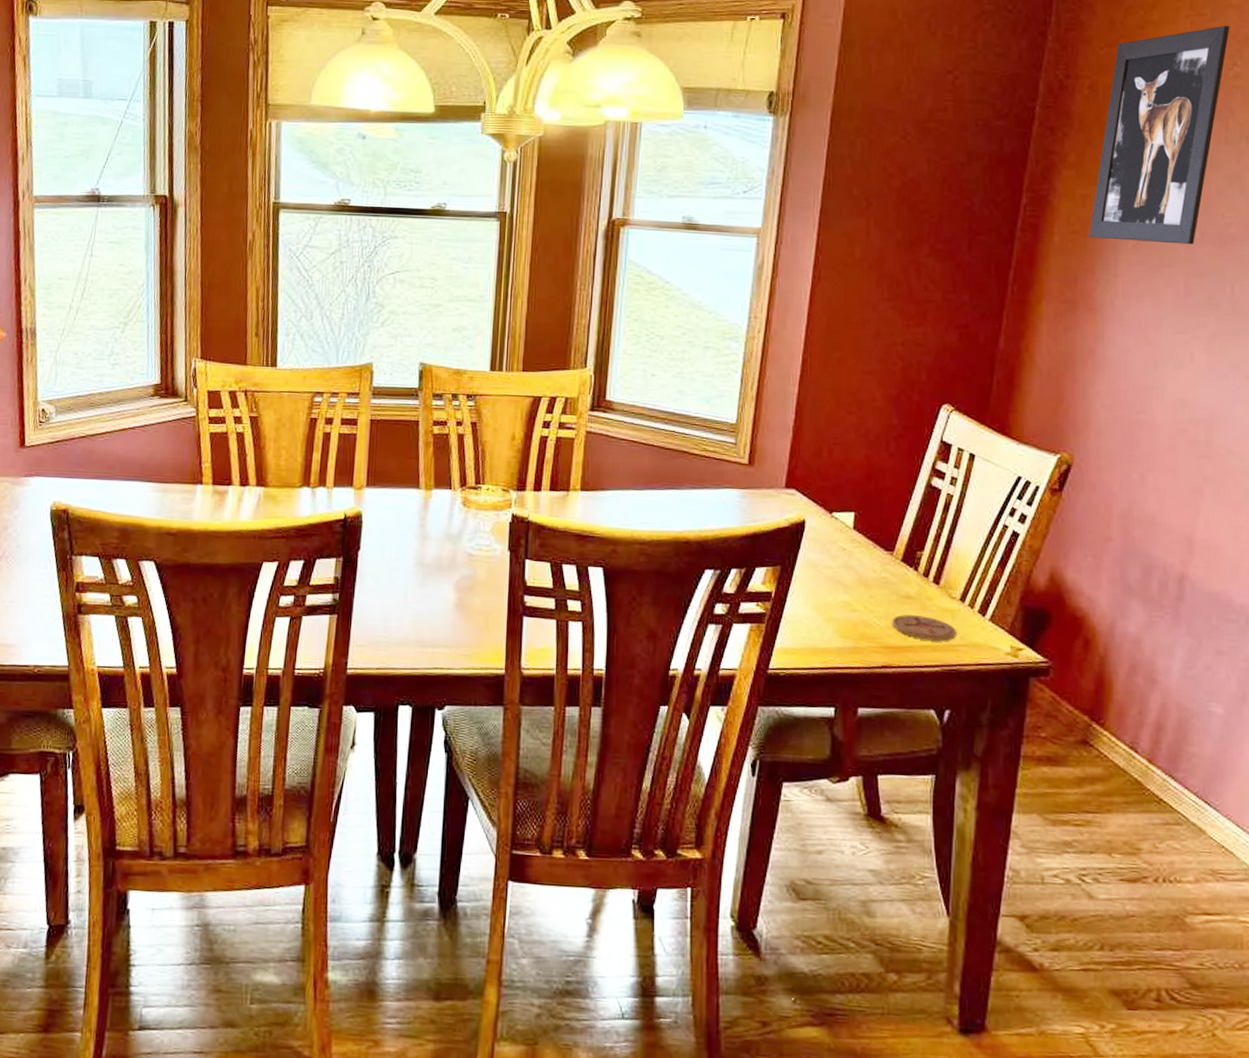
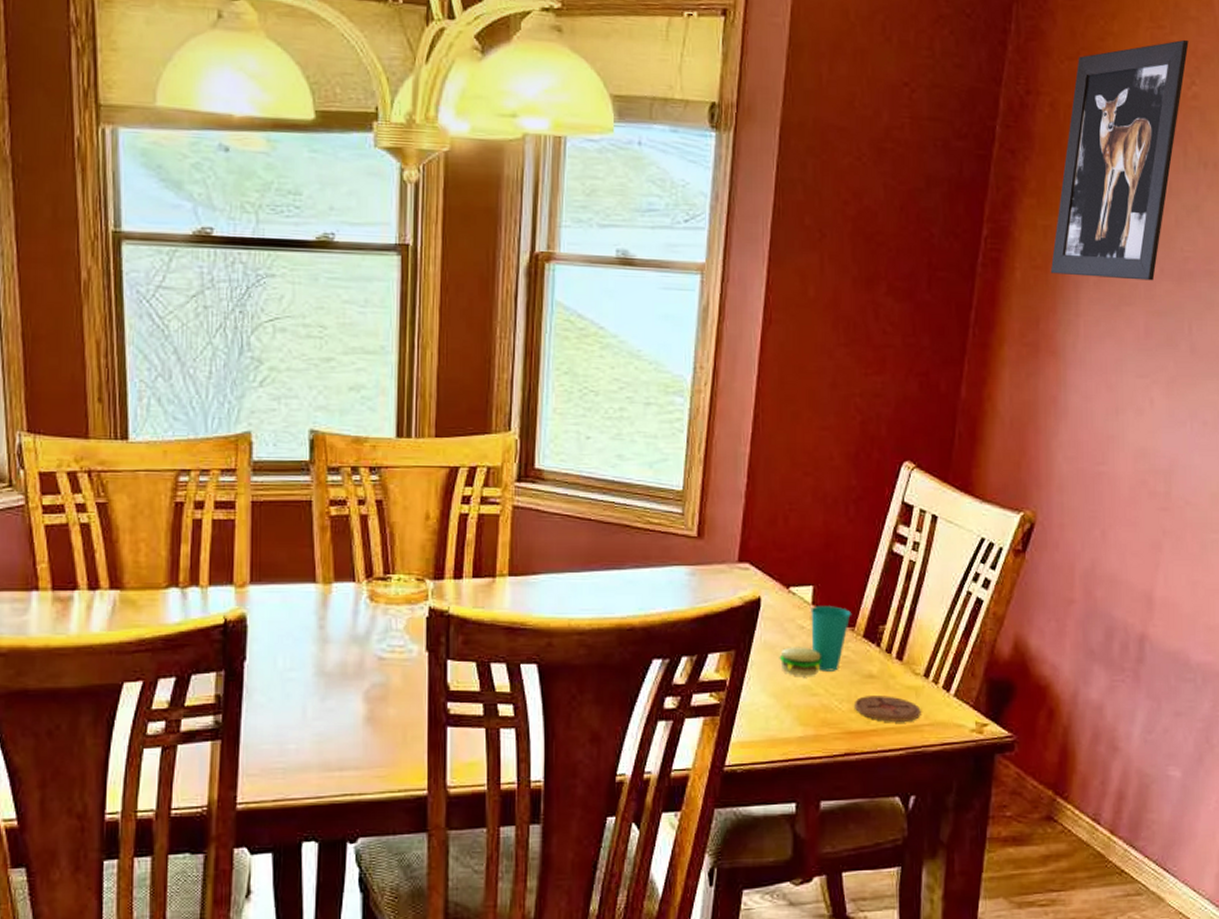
cup: none [821,530,890,593] -> present [779,606,851,676]

